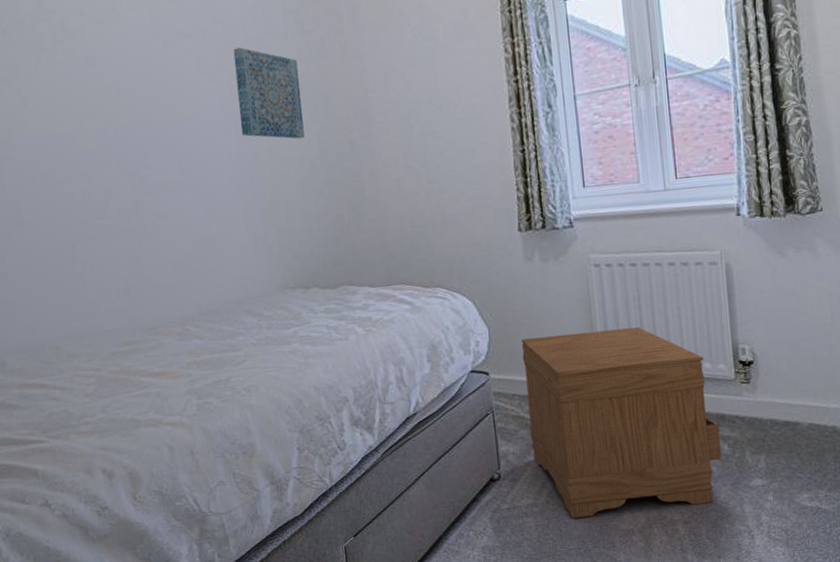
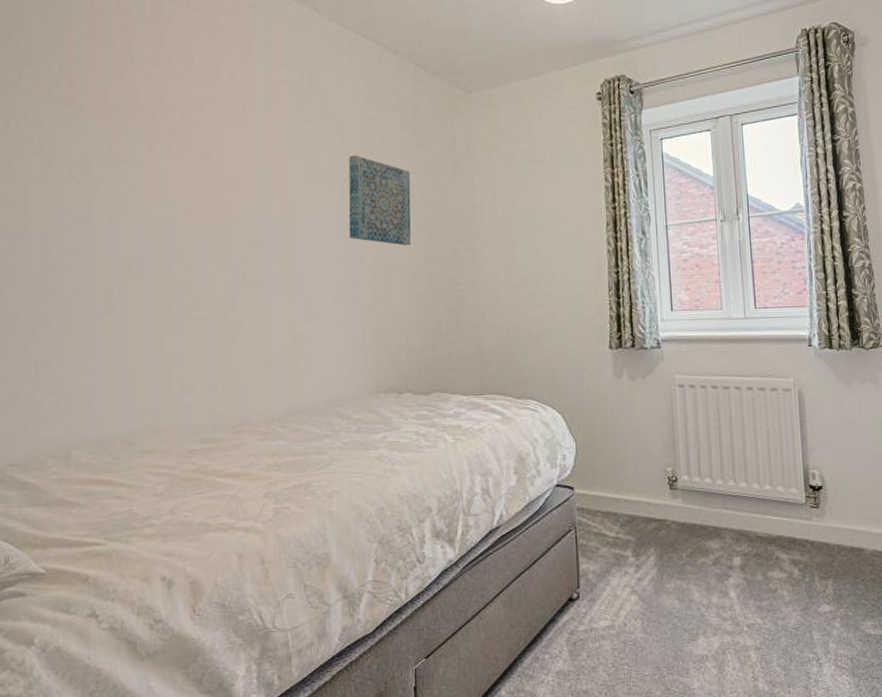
nightstand: present [521,327,722,518] -> none [606,448,792,642]

